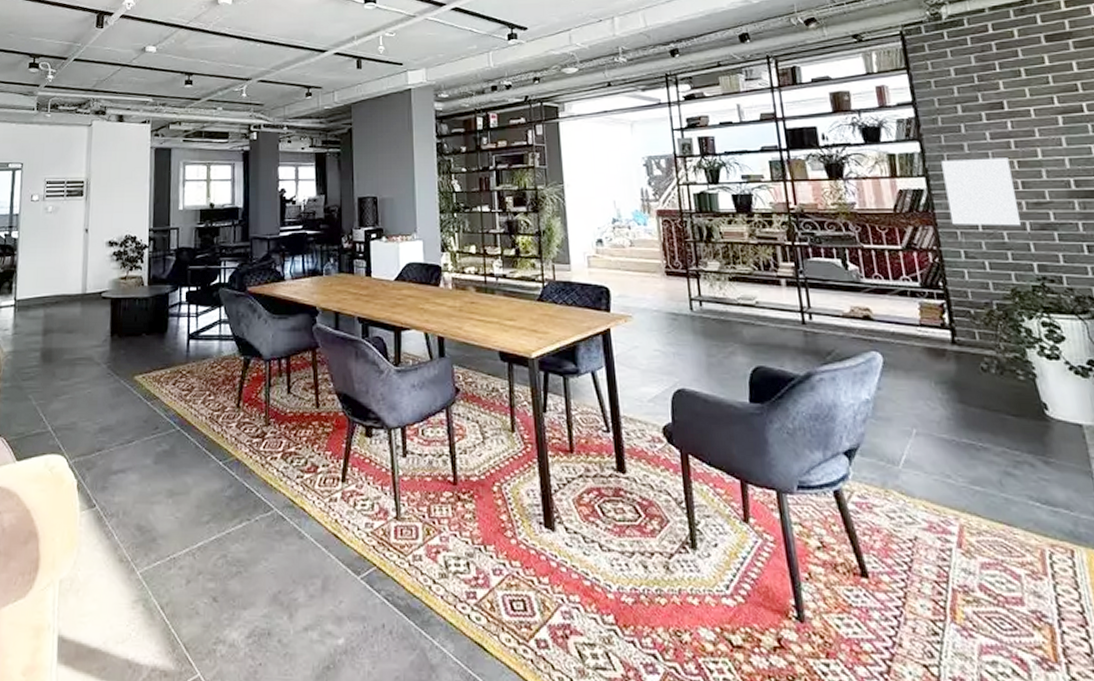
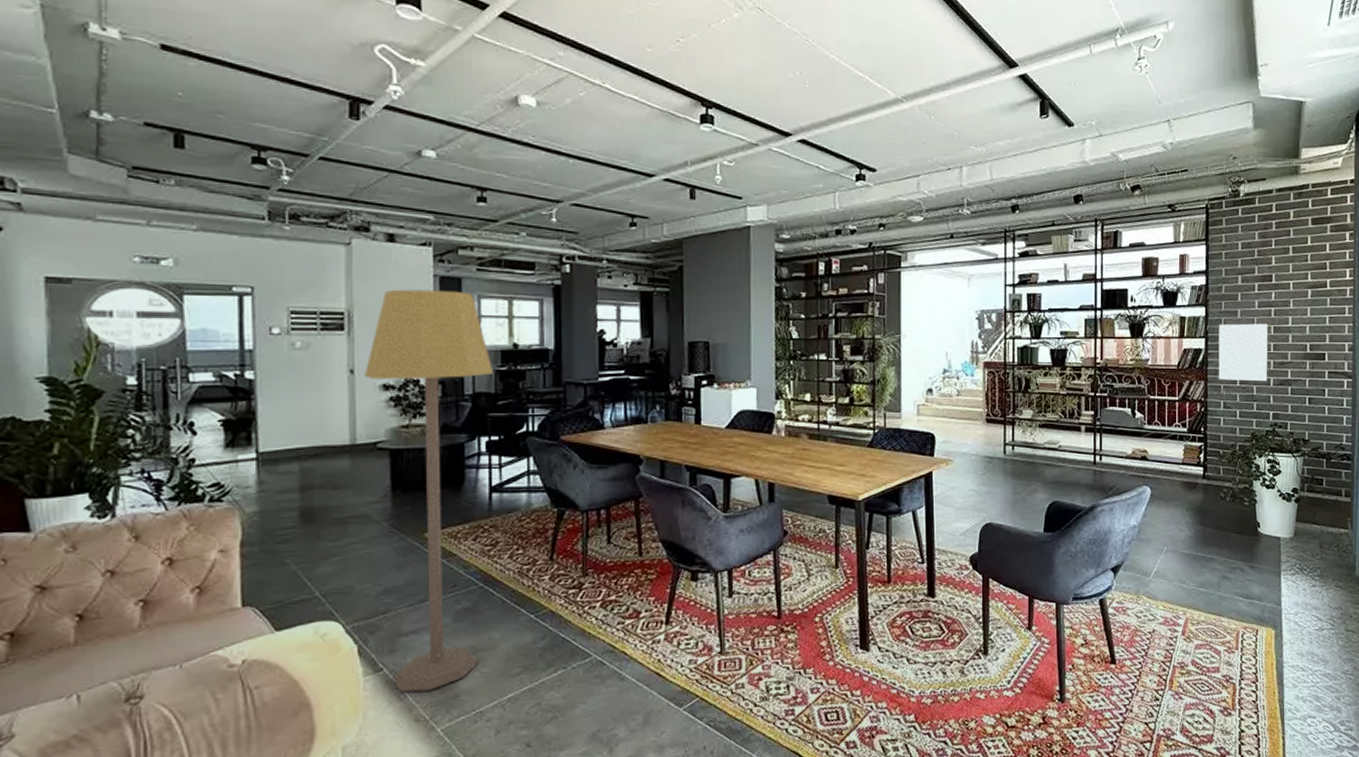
lamp: none [95,159,193,531] -> present [363,289,493,692]

